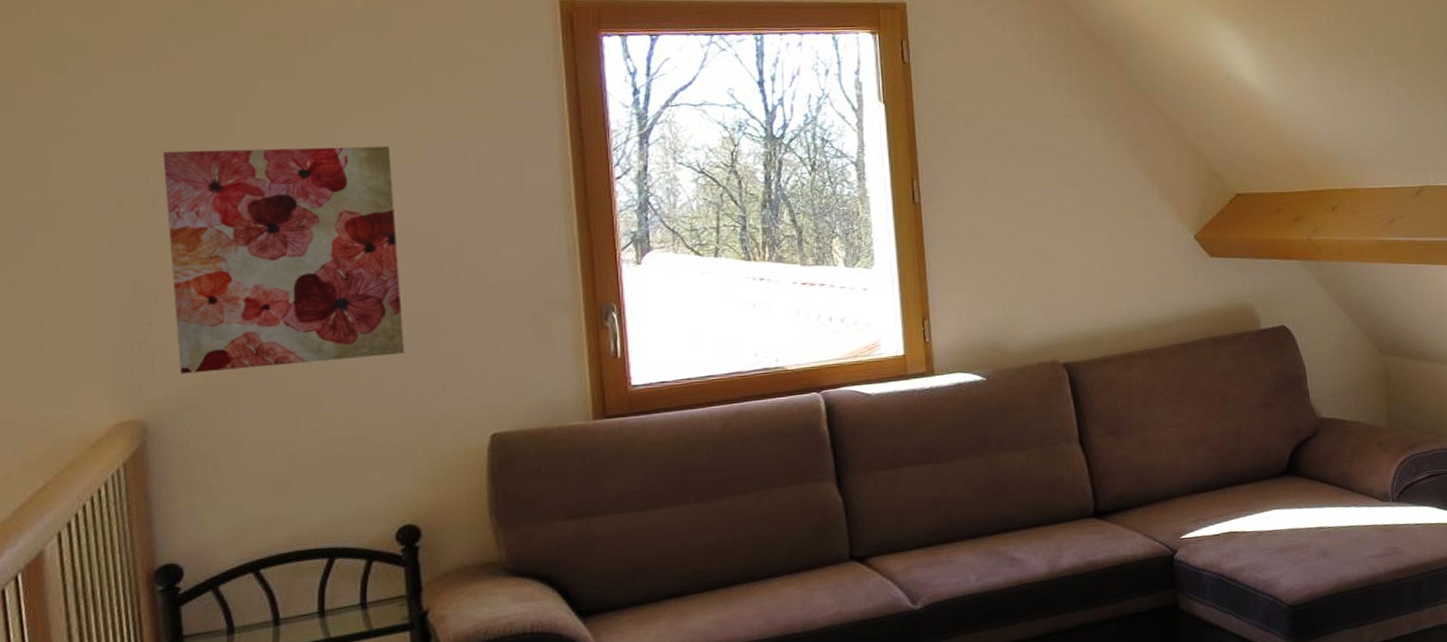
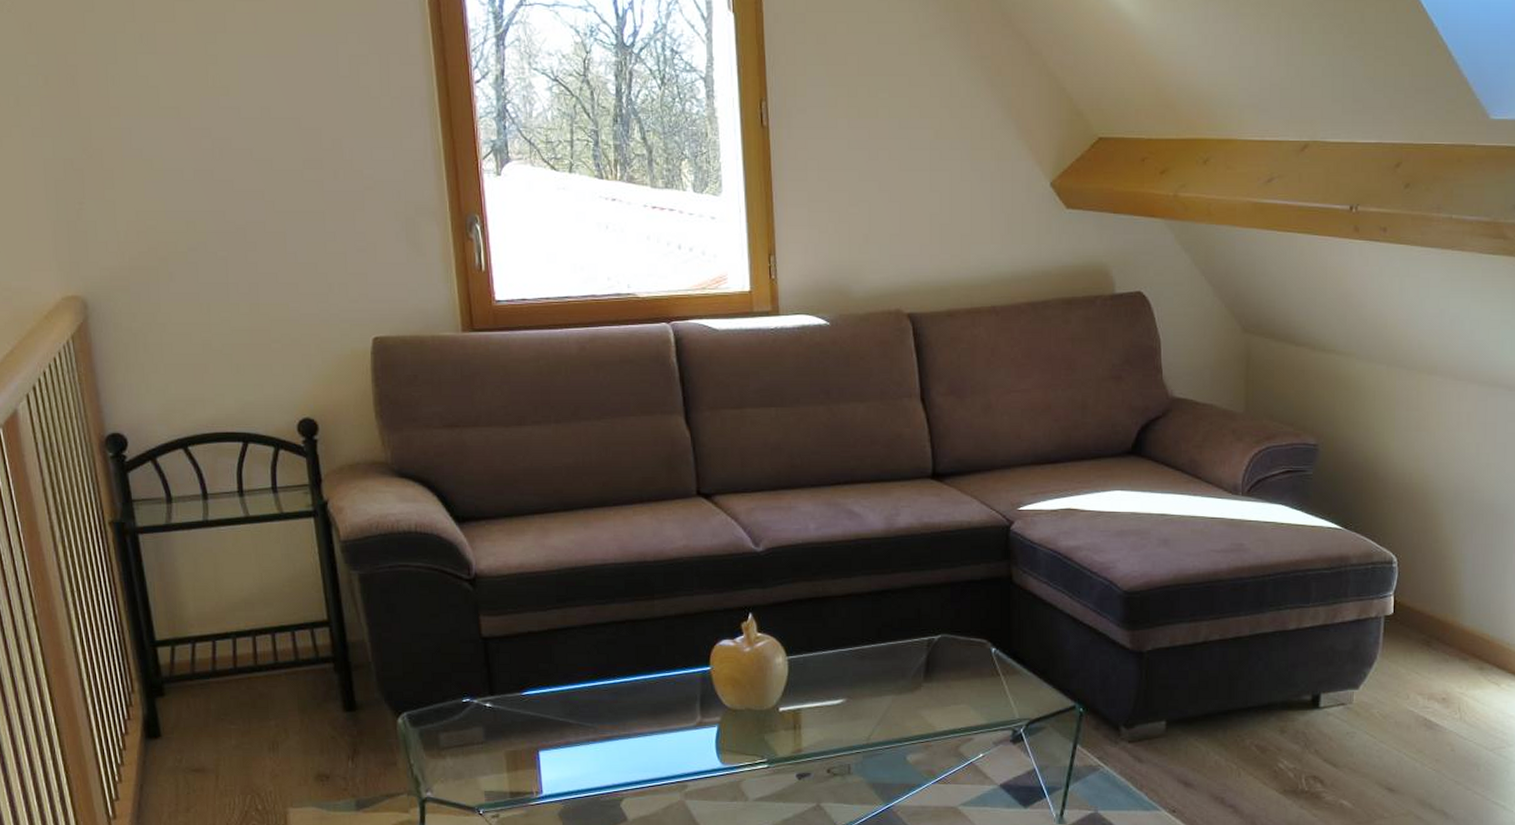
wall art: present [163,146,404,374] -> none [77,31,294,255]

